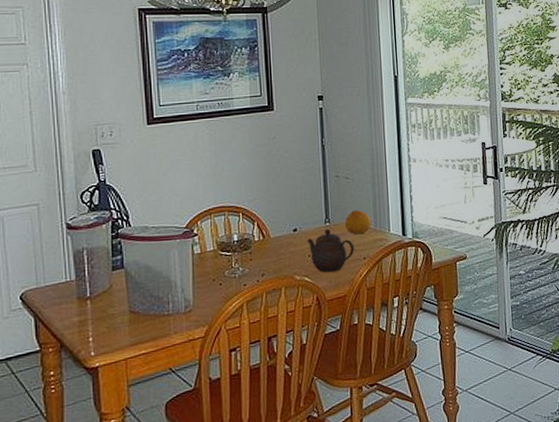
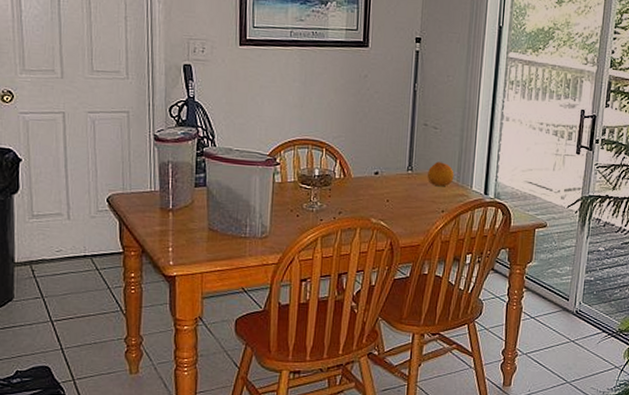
teapot: present [307,229,355,273] -> none [387,177,434,221]

